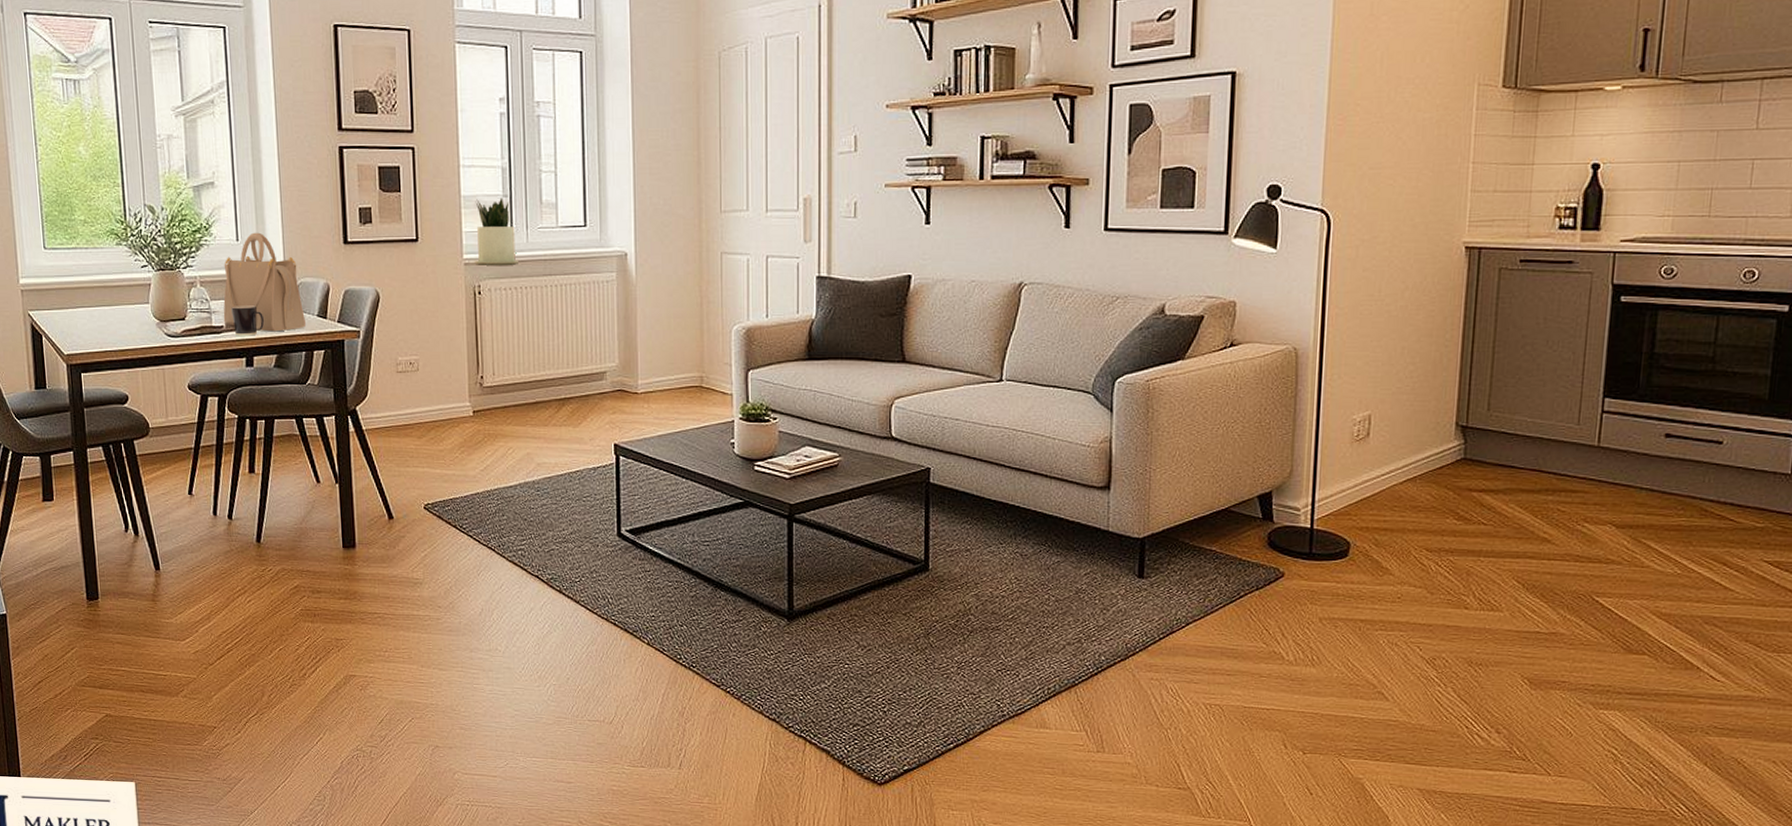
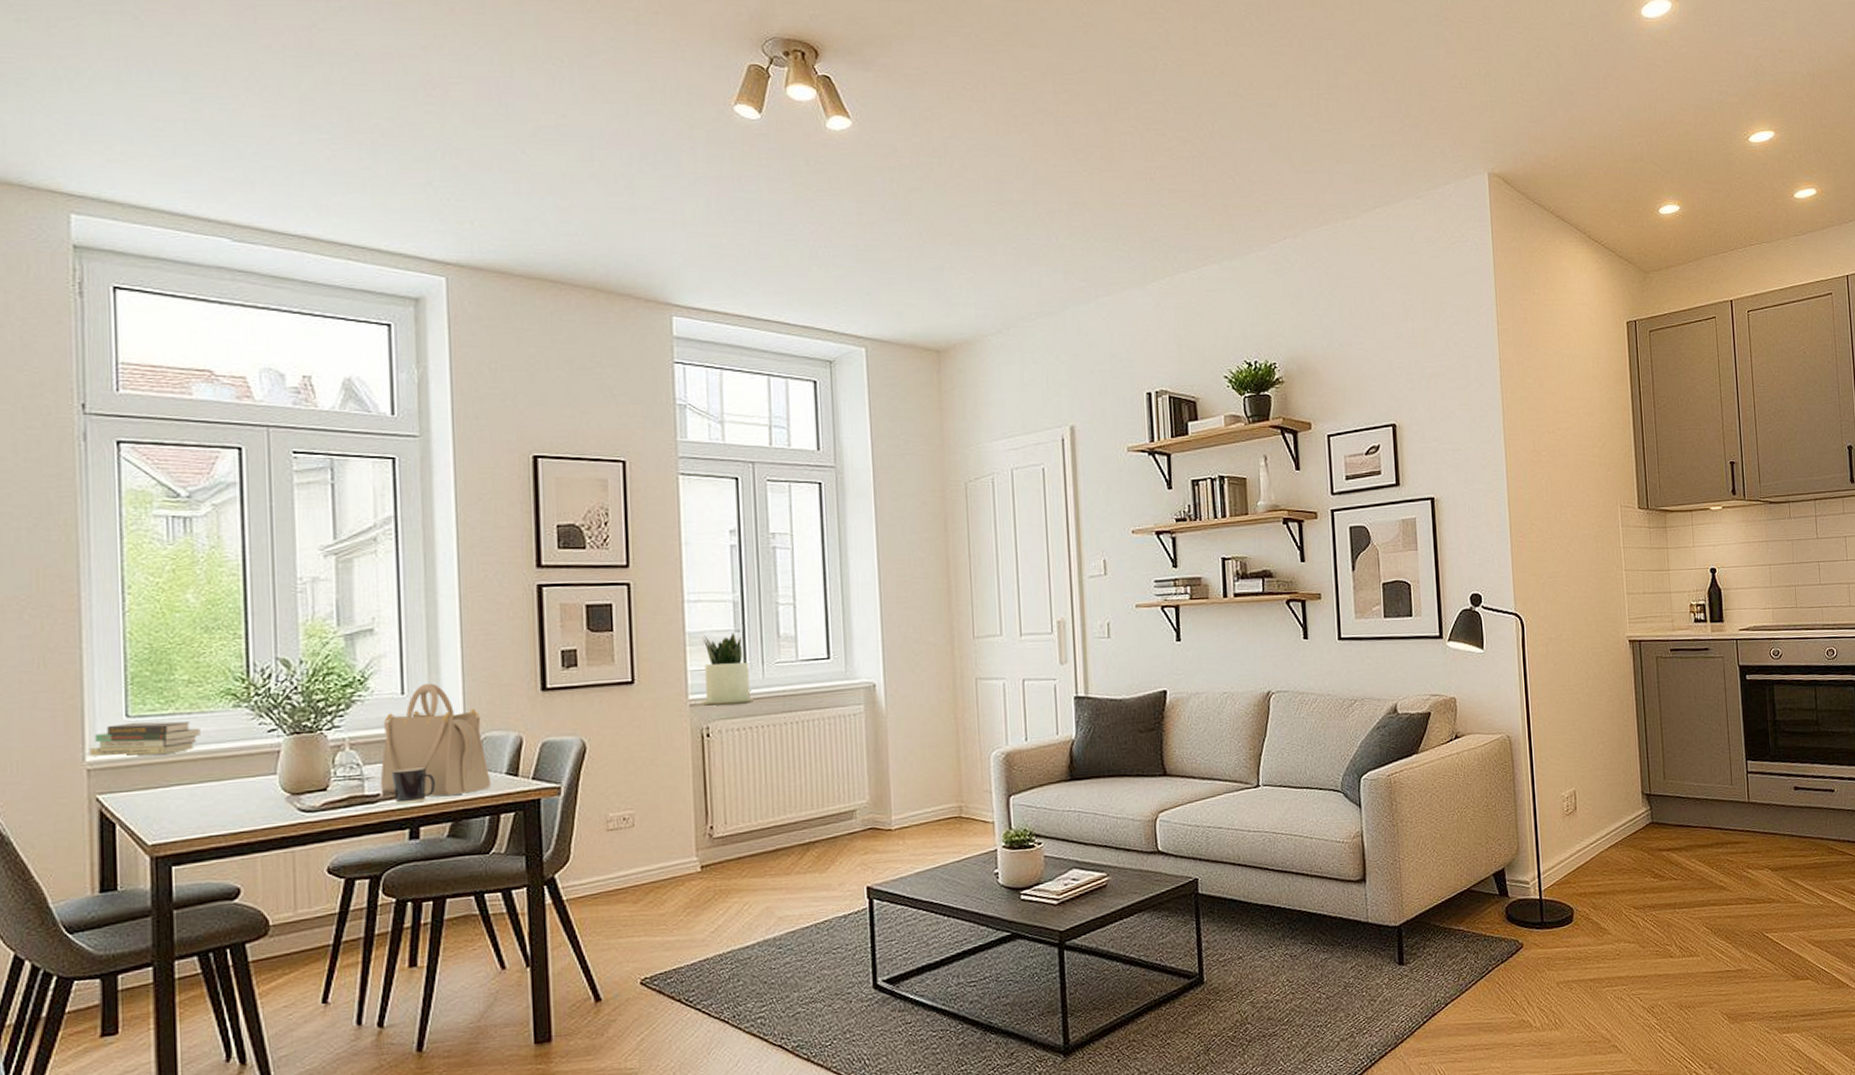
books: none [21,253,95,282] -> present [89,721,200,757]

